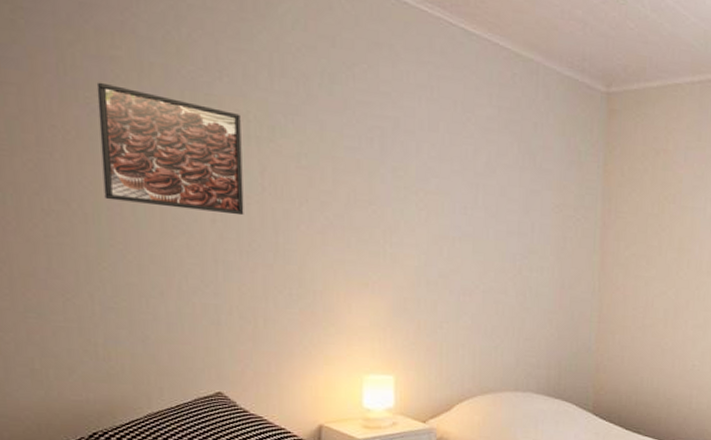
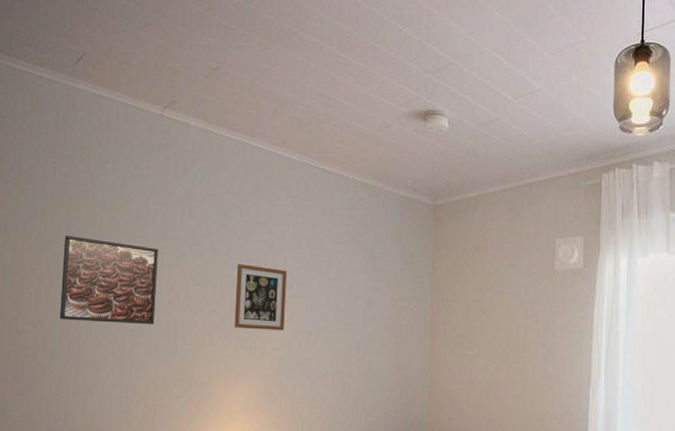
picture frame: none [353,145,421,234] -> present [234,264,288,331]

